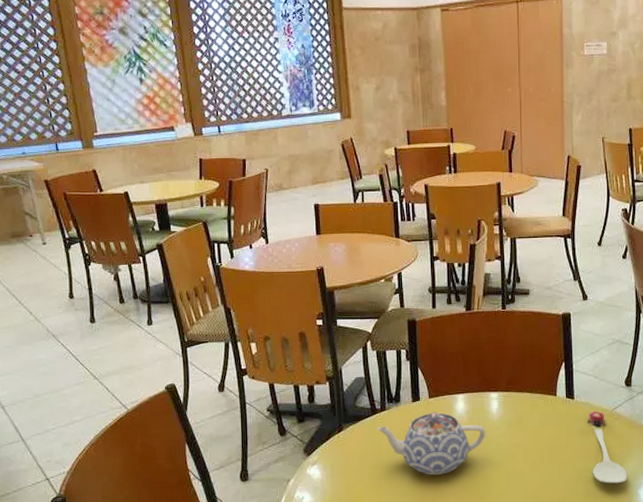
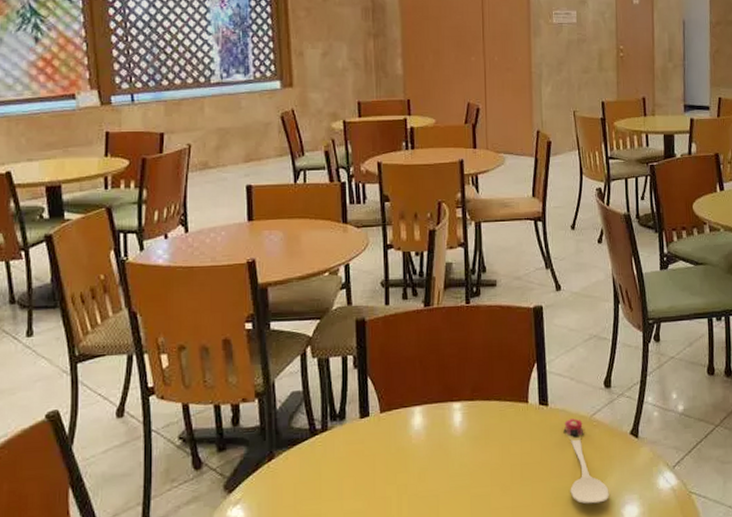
teapot: present [376,411,486,475] -> none [316,429,448,508]

